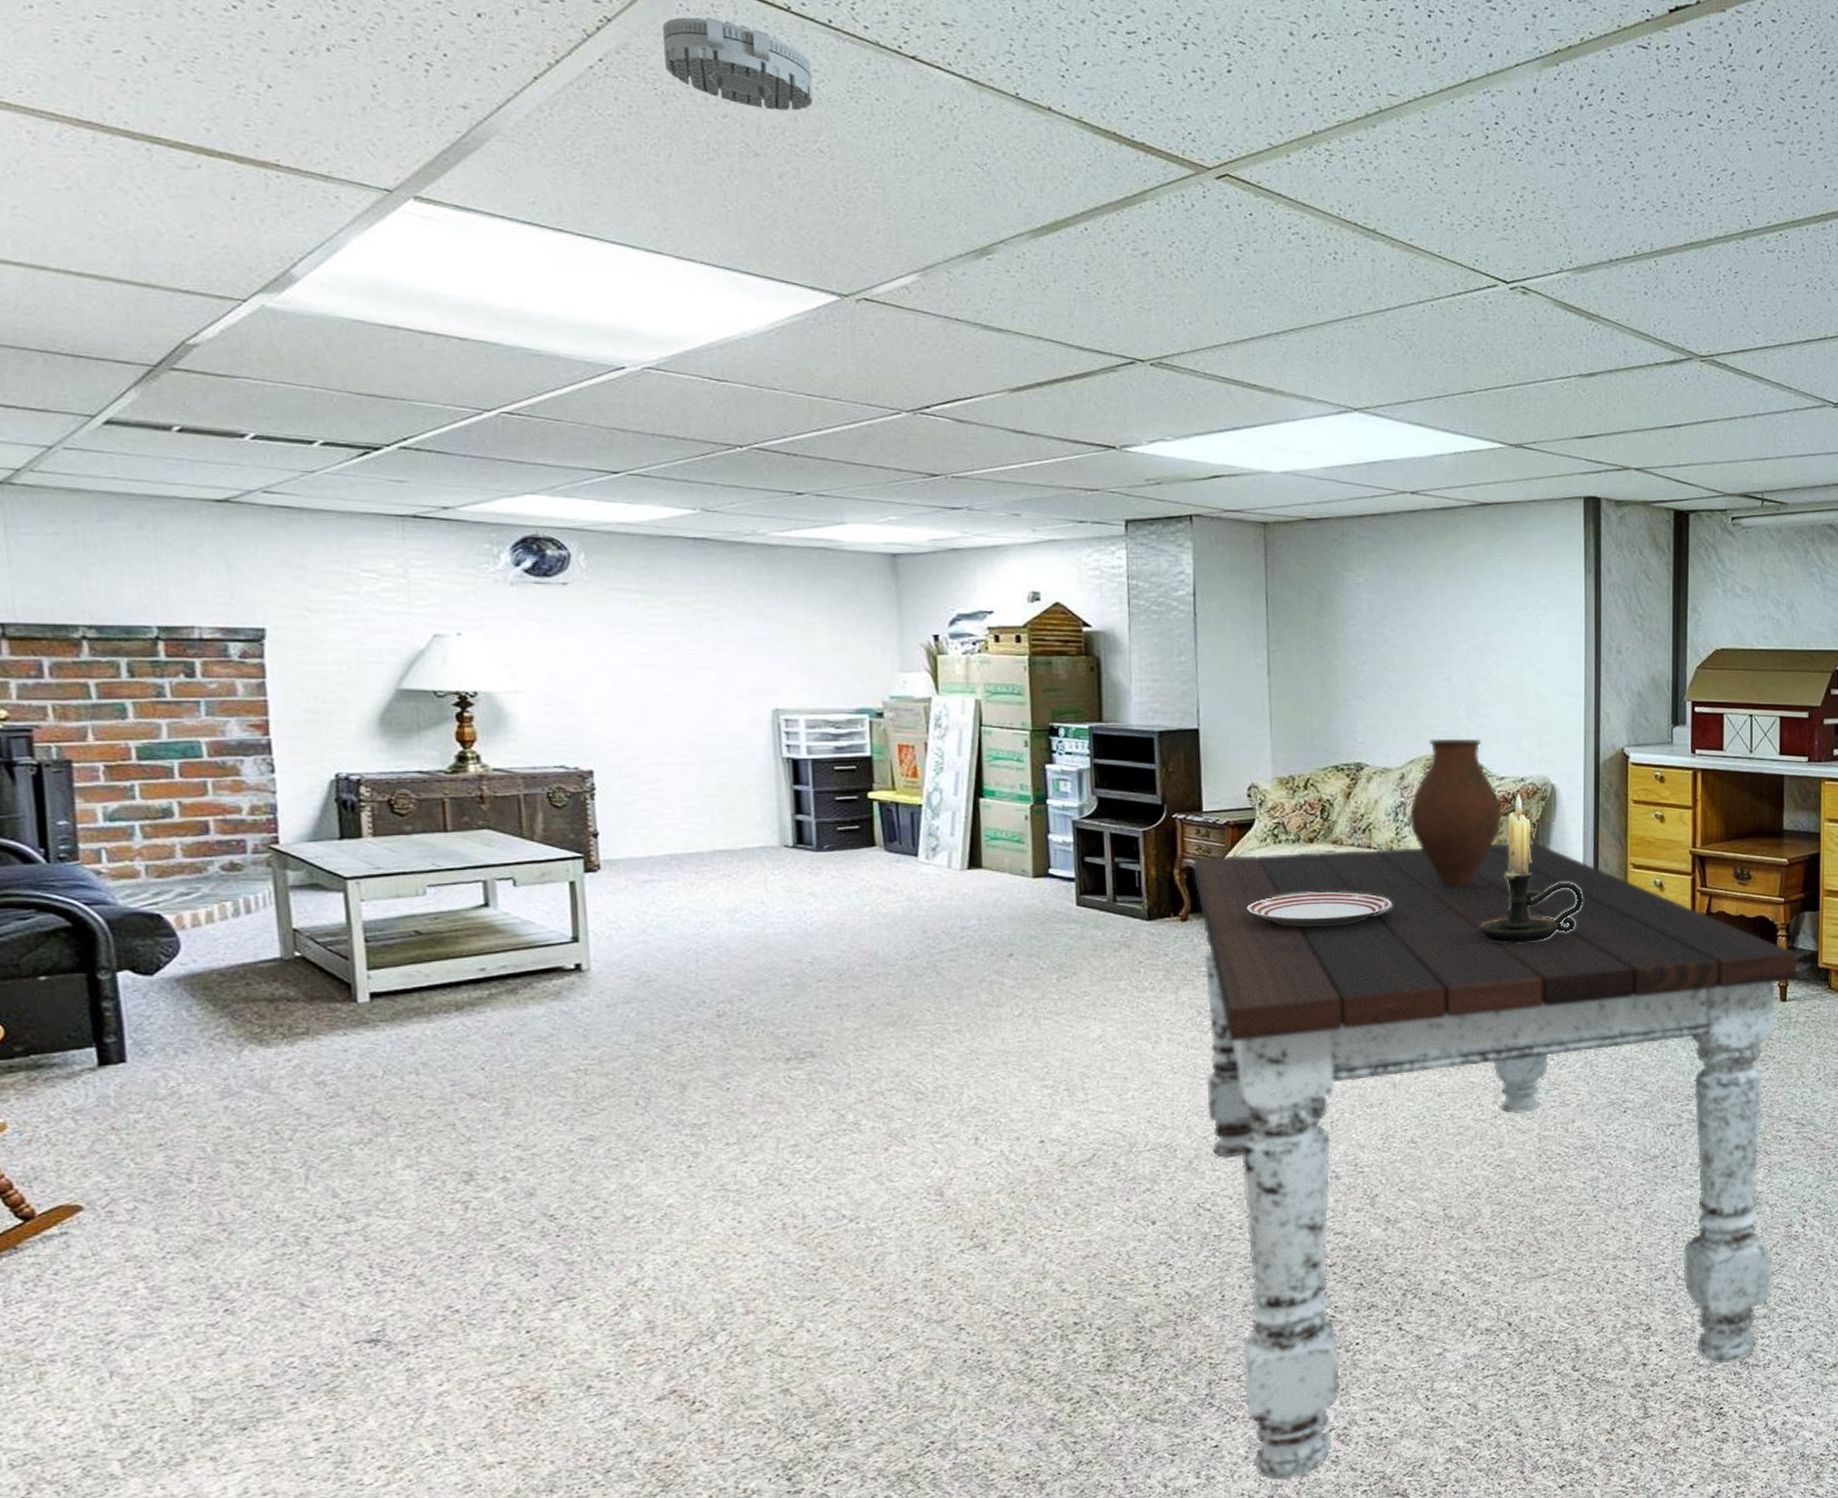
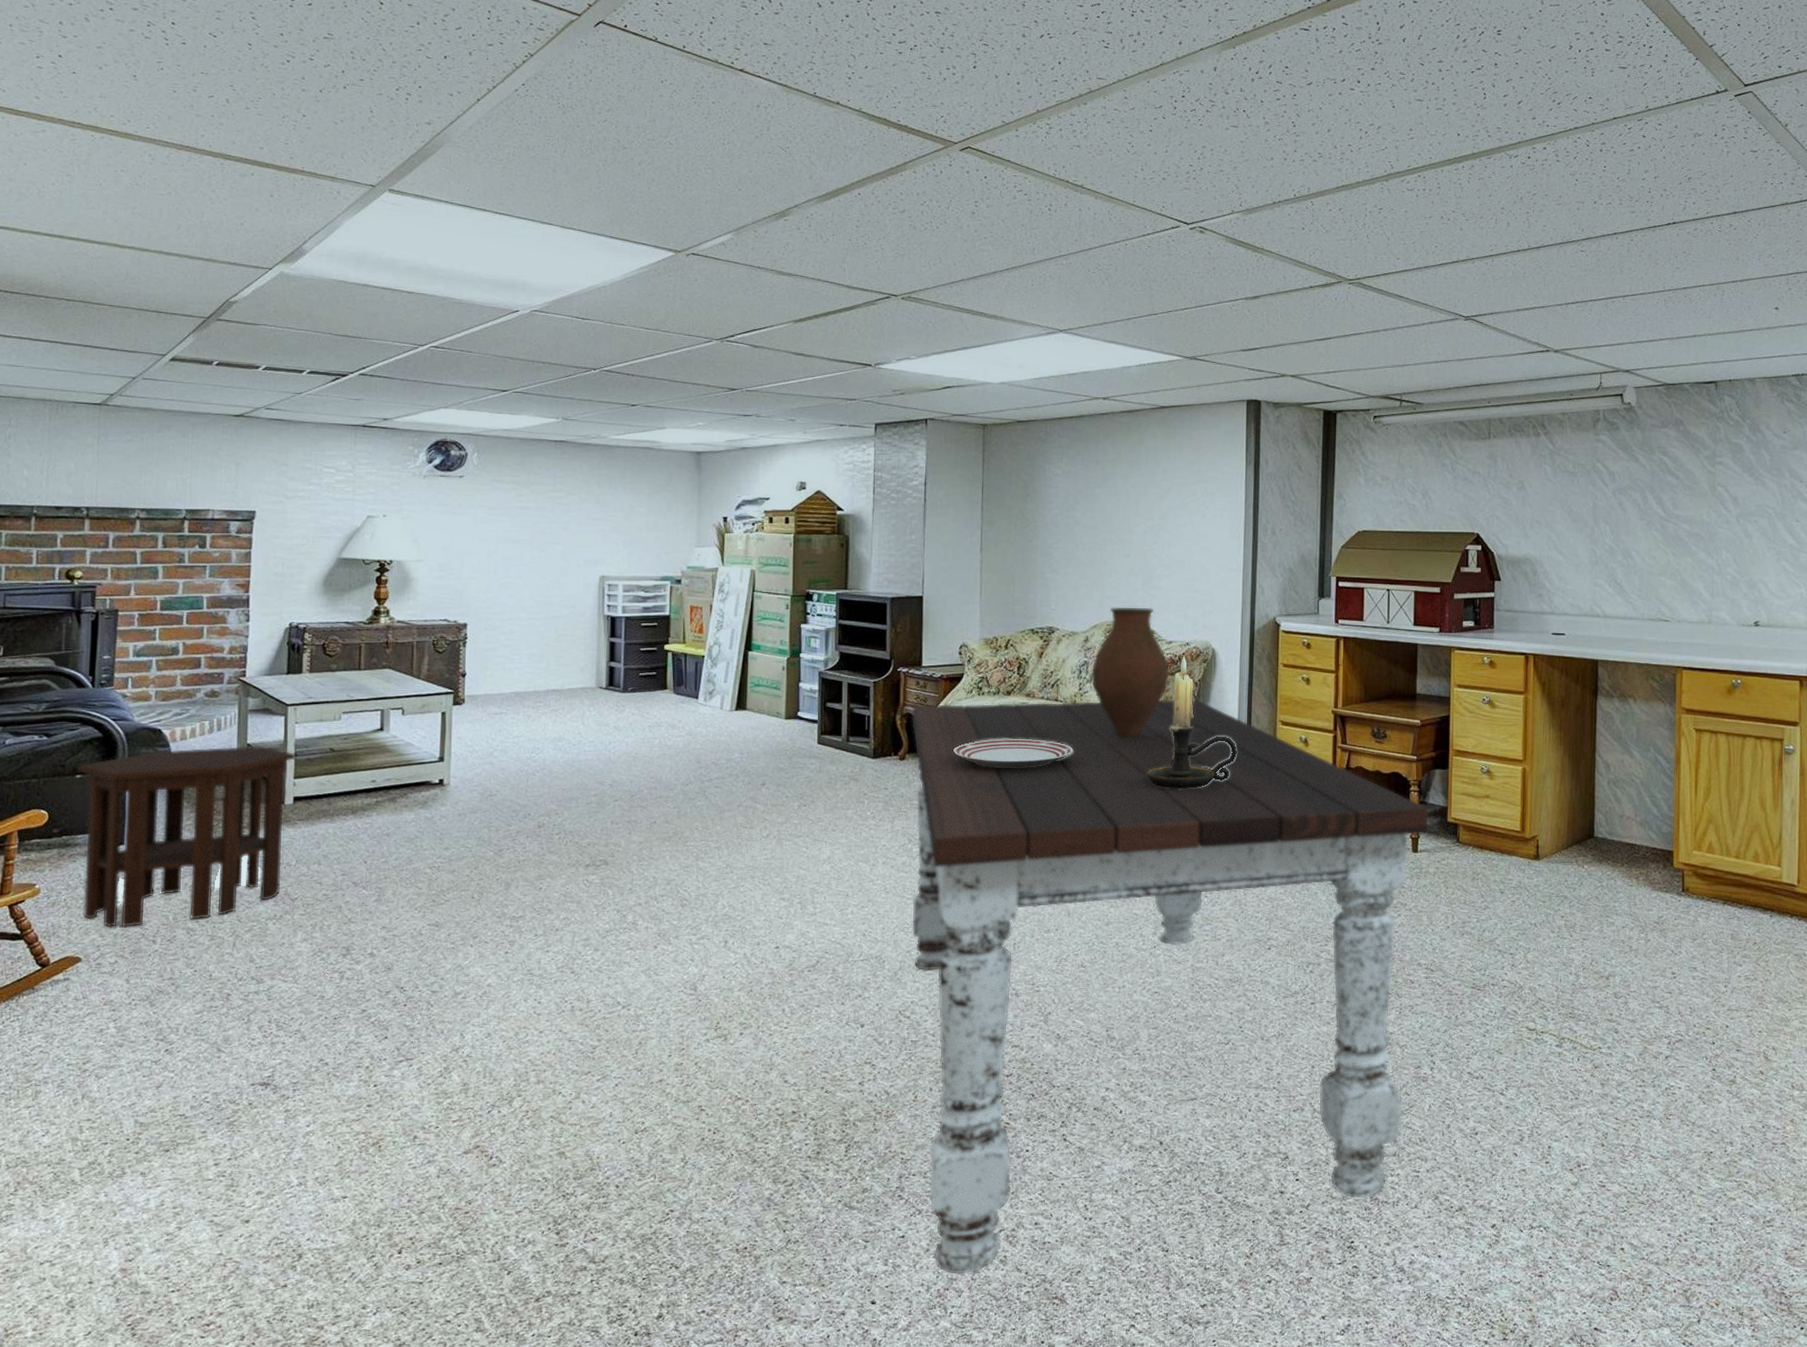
side table: none [38,931,368,1167] -> present [77,746,297,928]
smoke detector: present [662,17,813,111] -> none [566,49,669,115]

